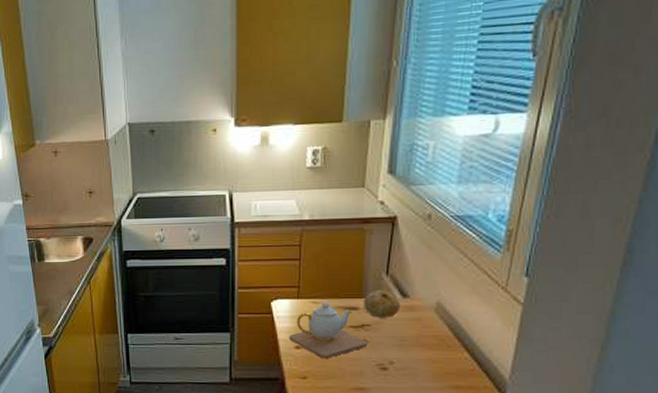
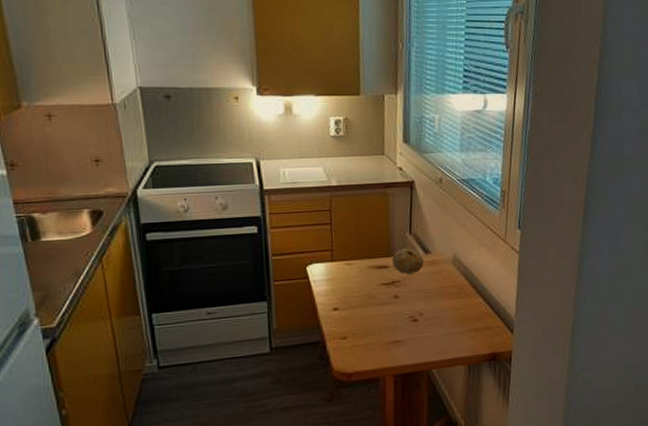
teapot: present [289,301,367,358] -> none [326,262,399,317]

